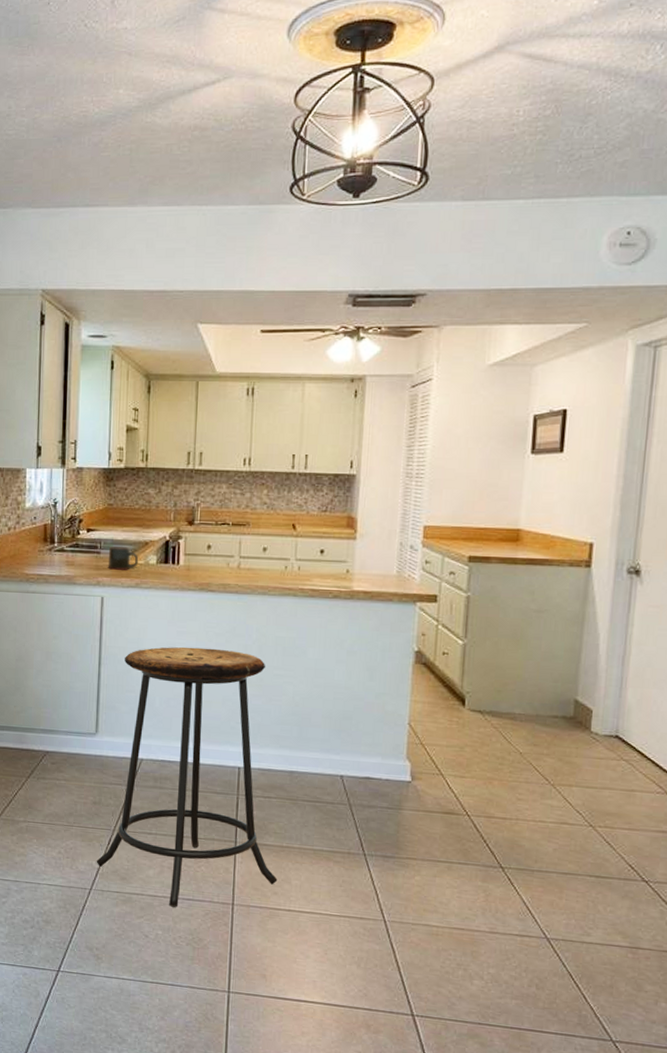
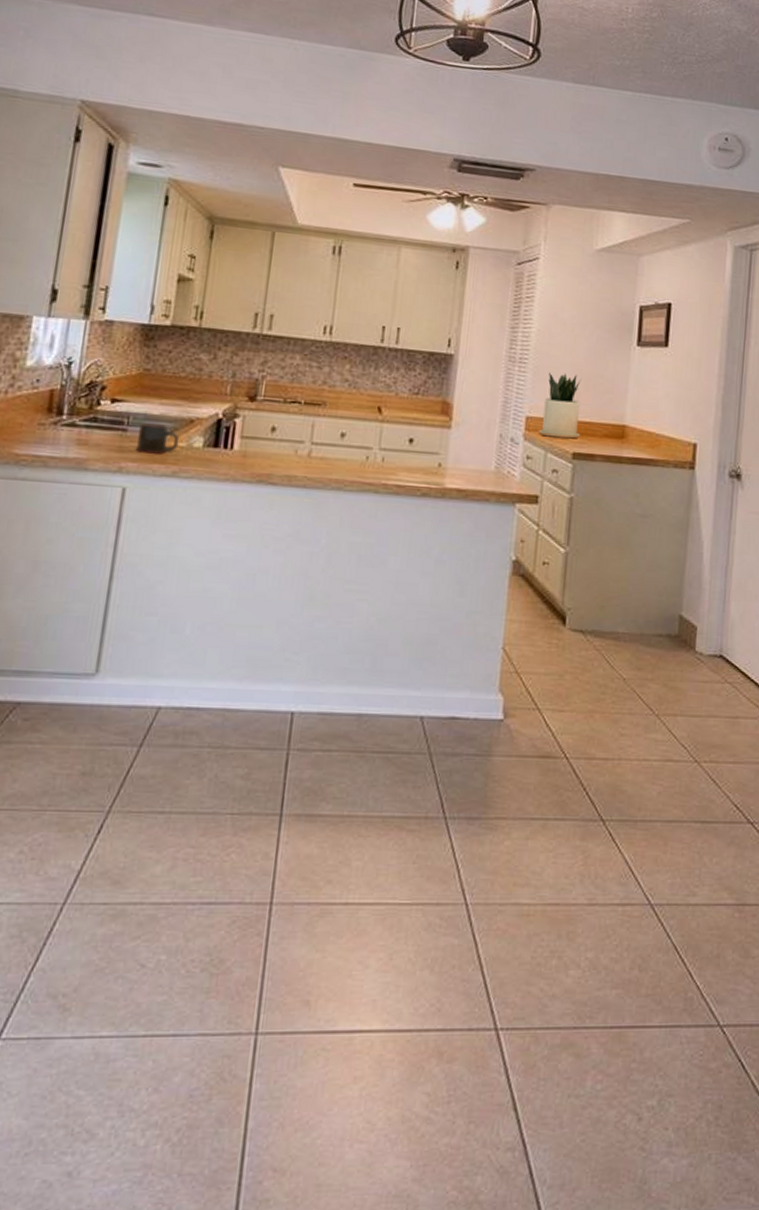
bar stool: present [96,646,278,908] -> none [76,554,336,917]
planter: none [435,484,476,544] -> present [538,373,582,439]

